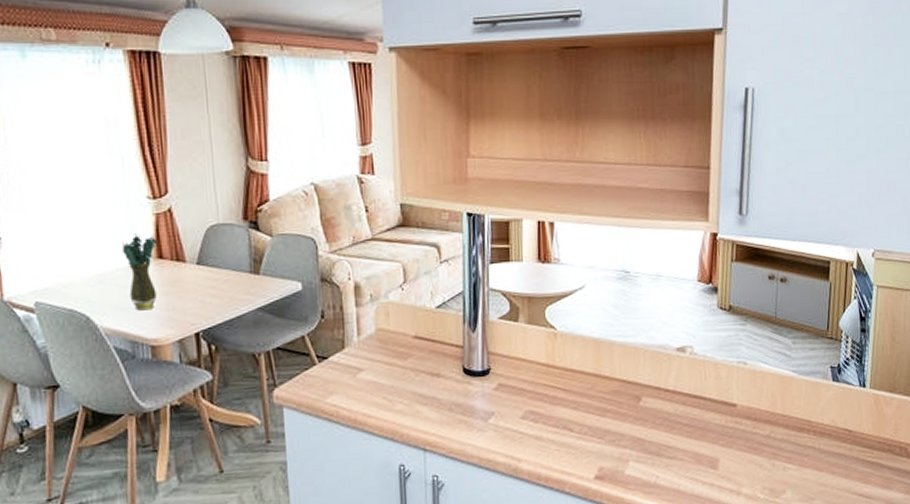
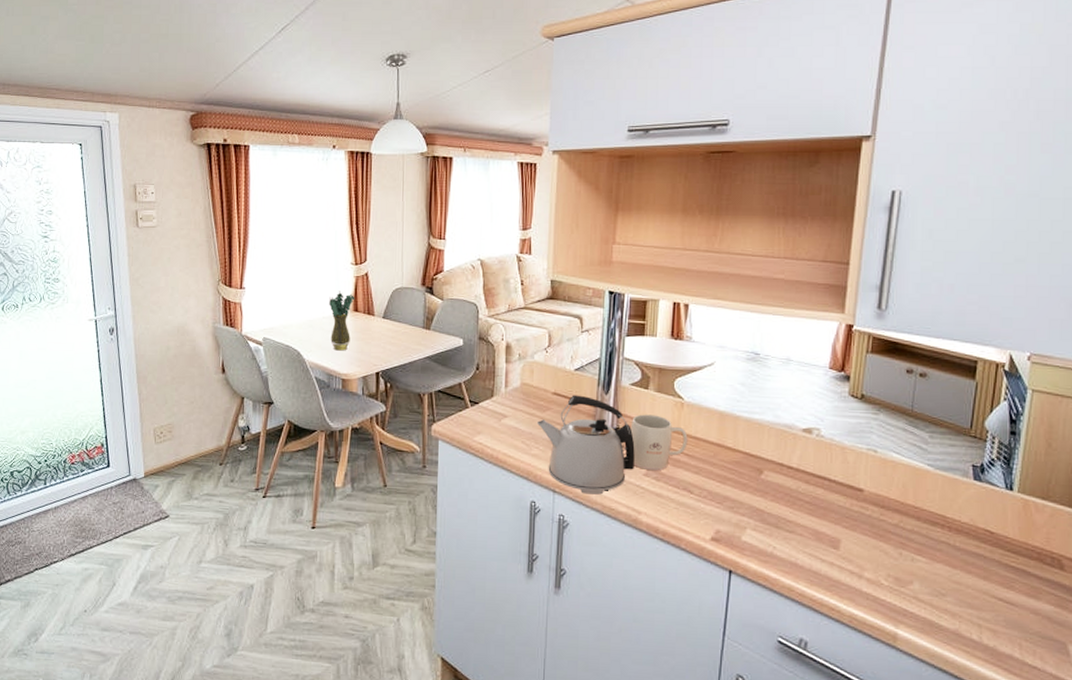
kettle: none [398,336,510,448] -> present [536,395,635,495]
mug: none [502,349,564,413] -> present [630,414,688,471]

